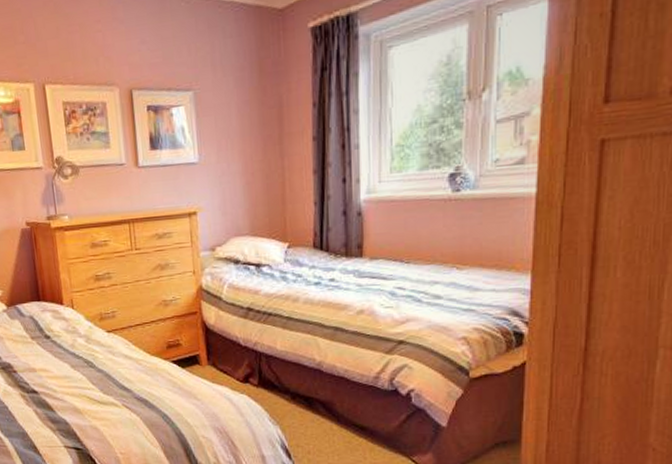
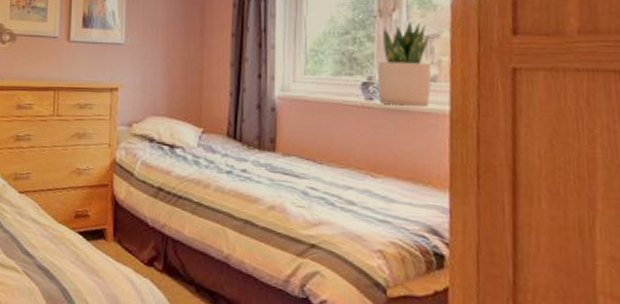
planter: none [466,100,519,195] -> present [378,21,431,108]

